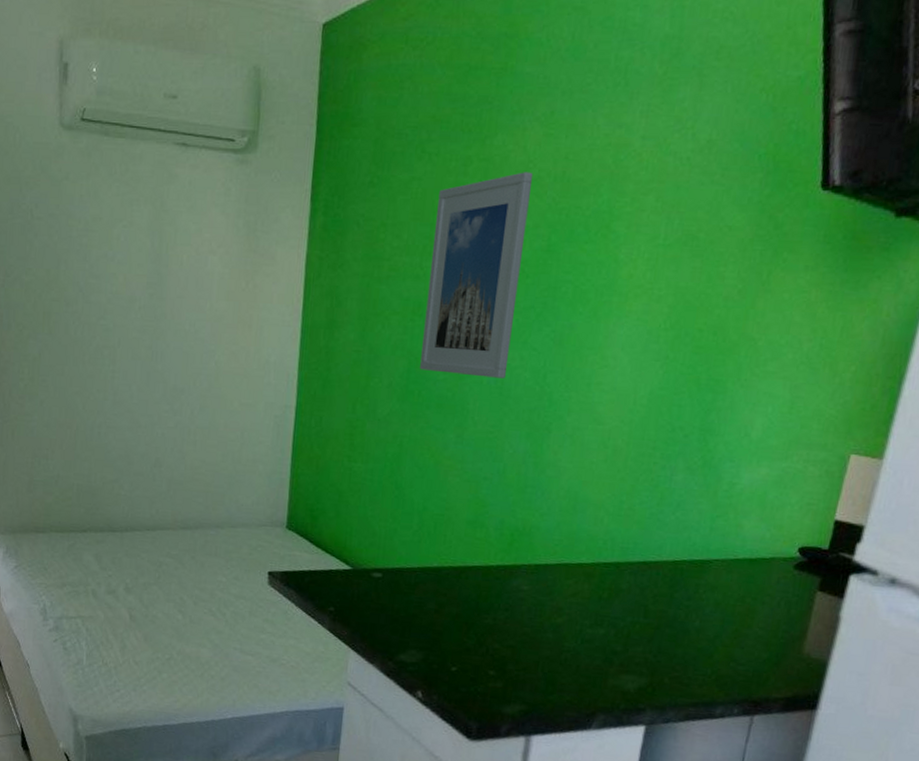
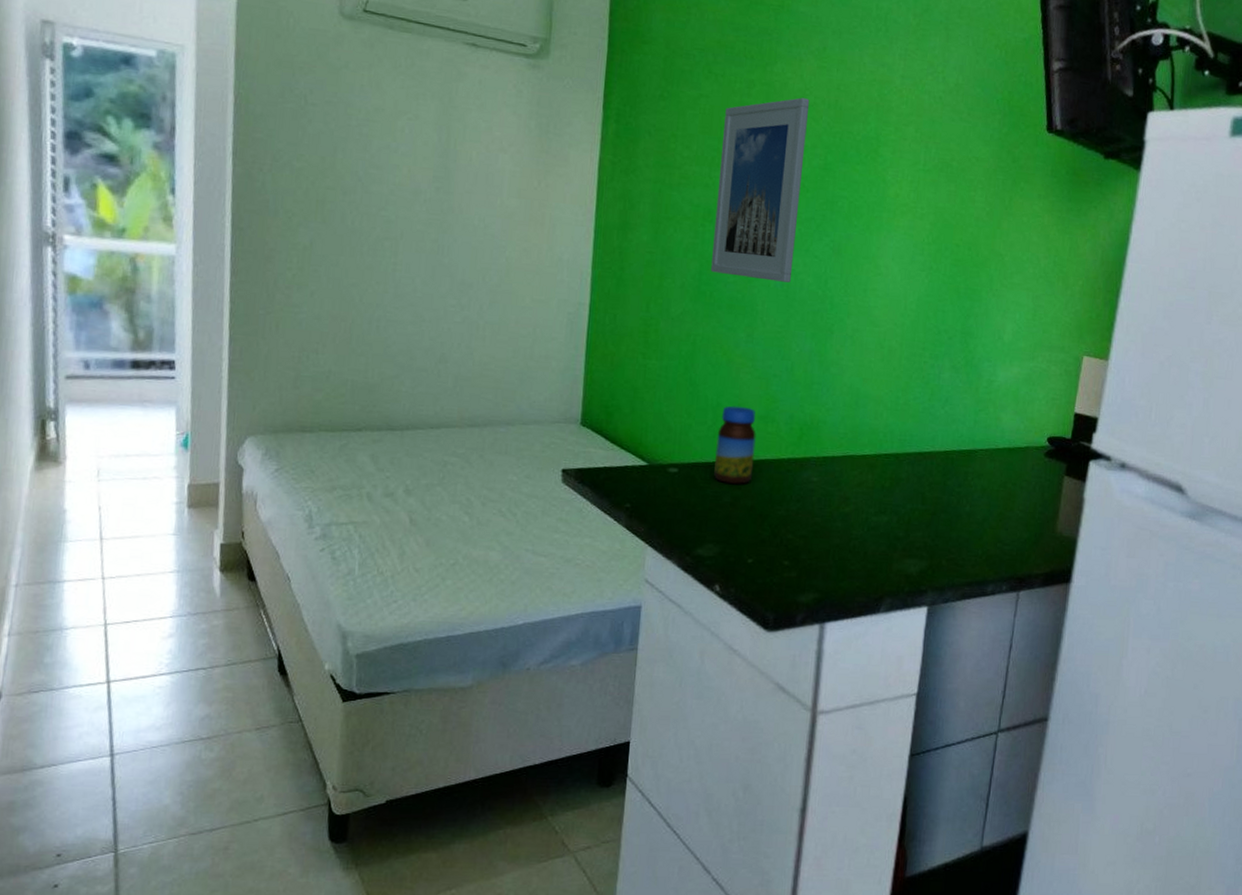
jar: none [418,510,464,592] -> present [714,405,756,485]

